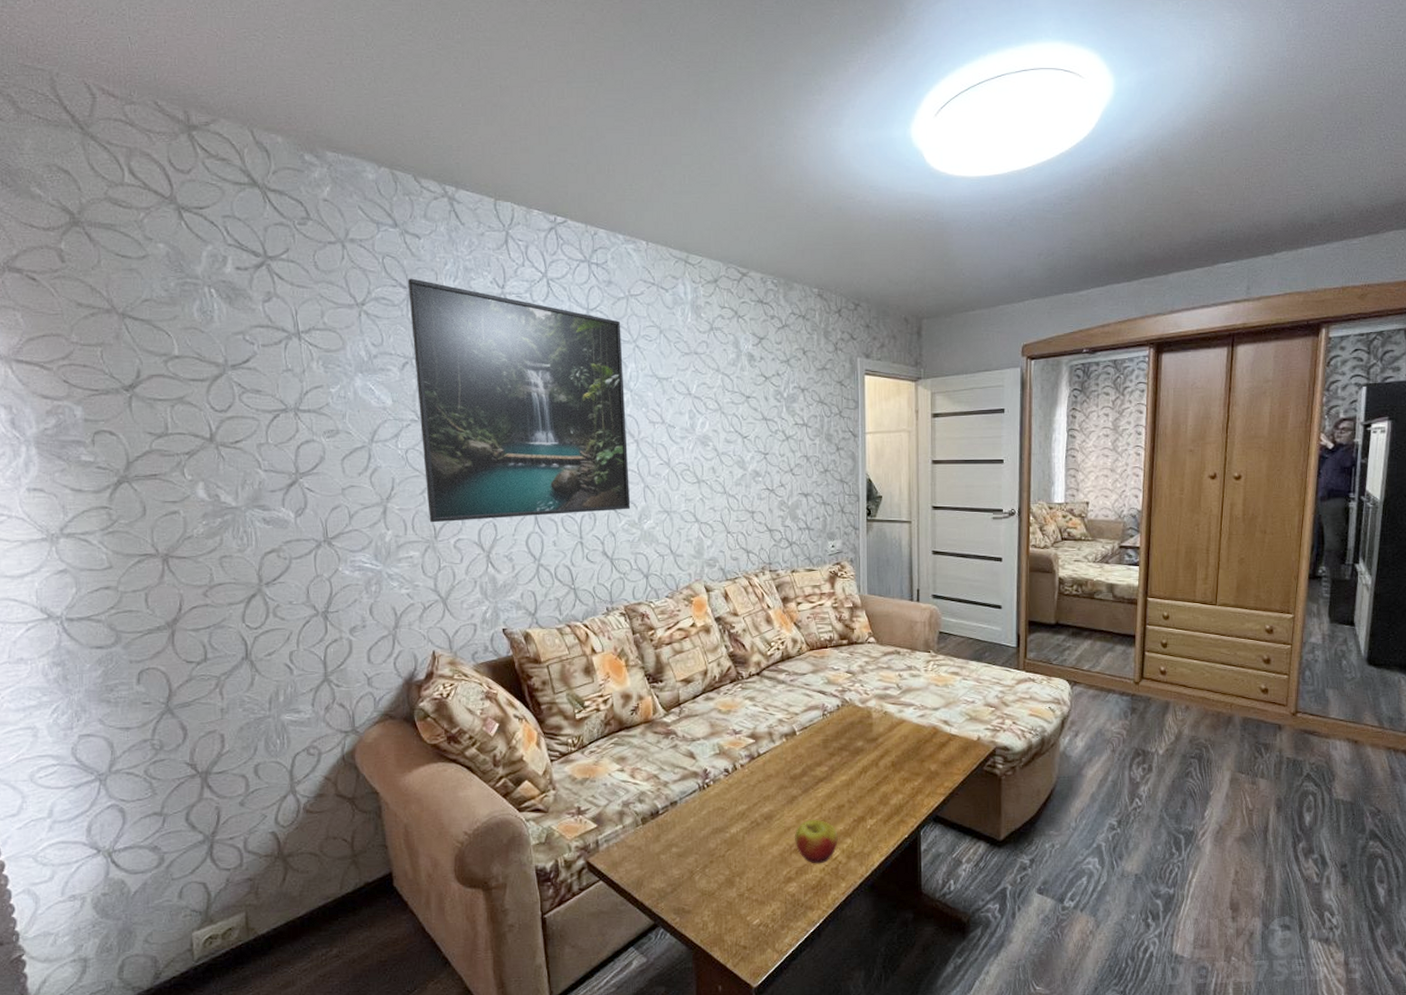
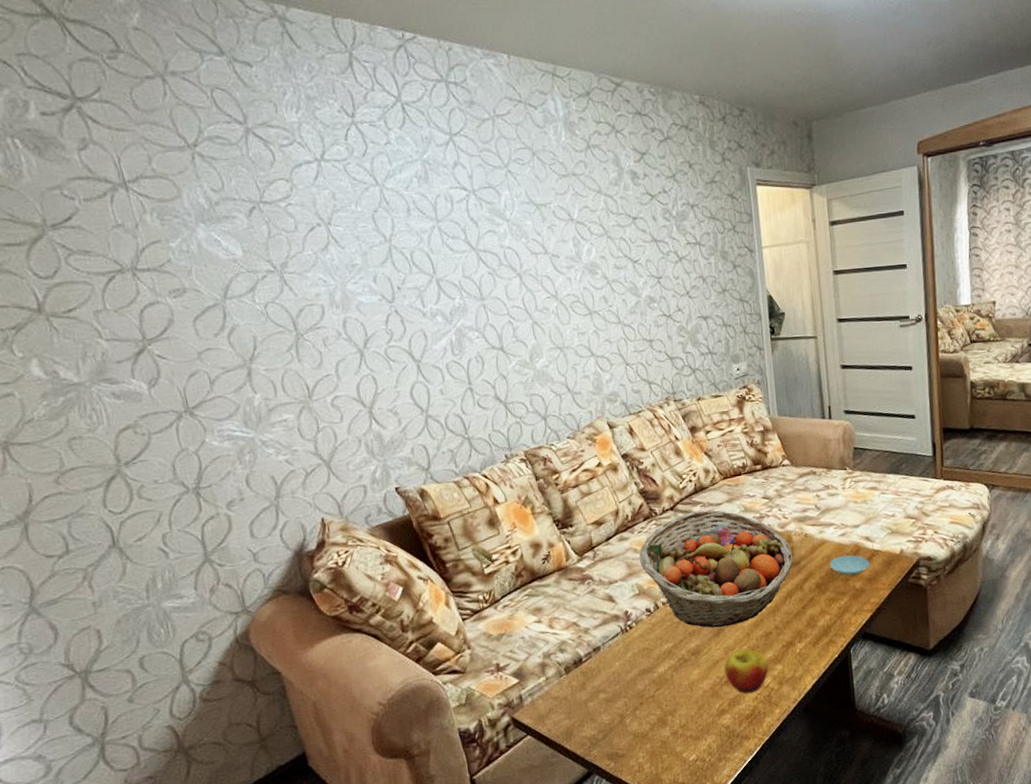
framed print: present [407,278,631,523] -> none [243,112,520,382]
fruit basket: none [723,679,871,795] -> present [639,510,794,628]
saucer: none [906,736,946,757] -> present [829,555,870,576]

